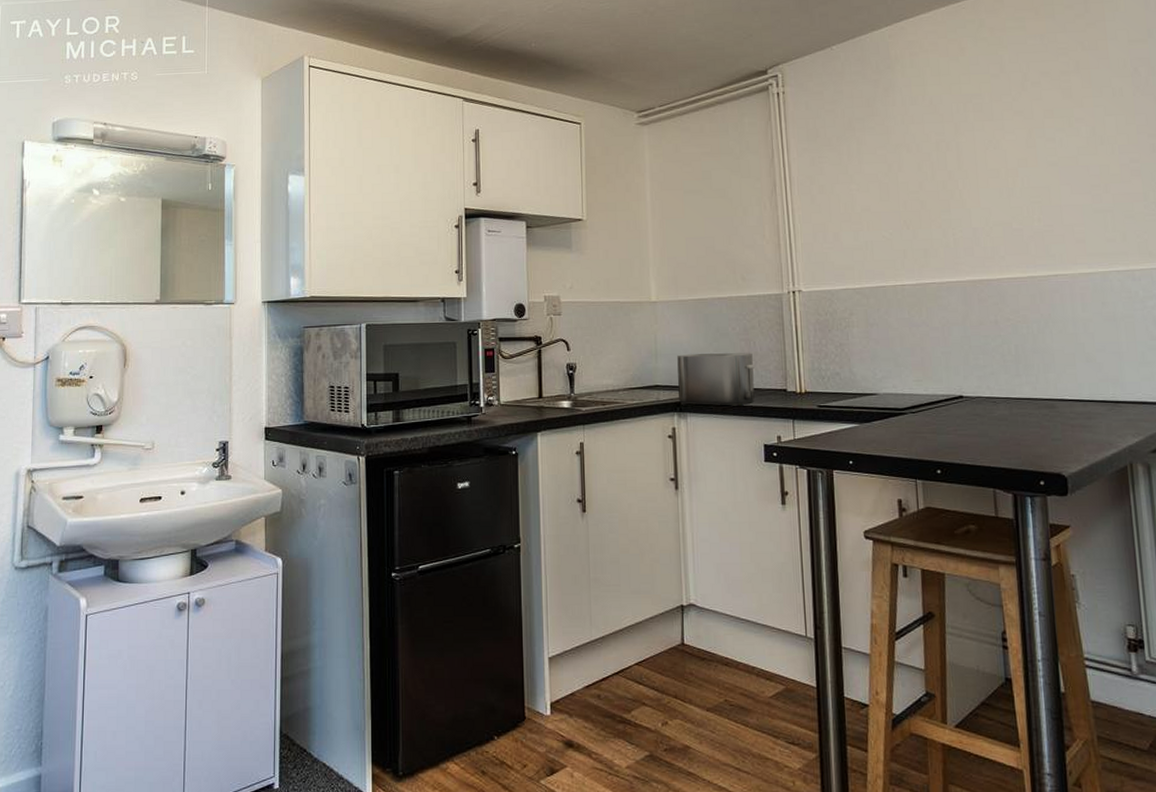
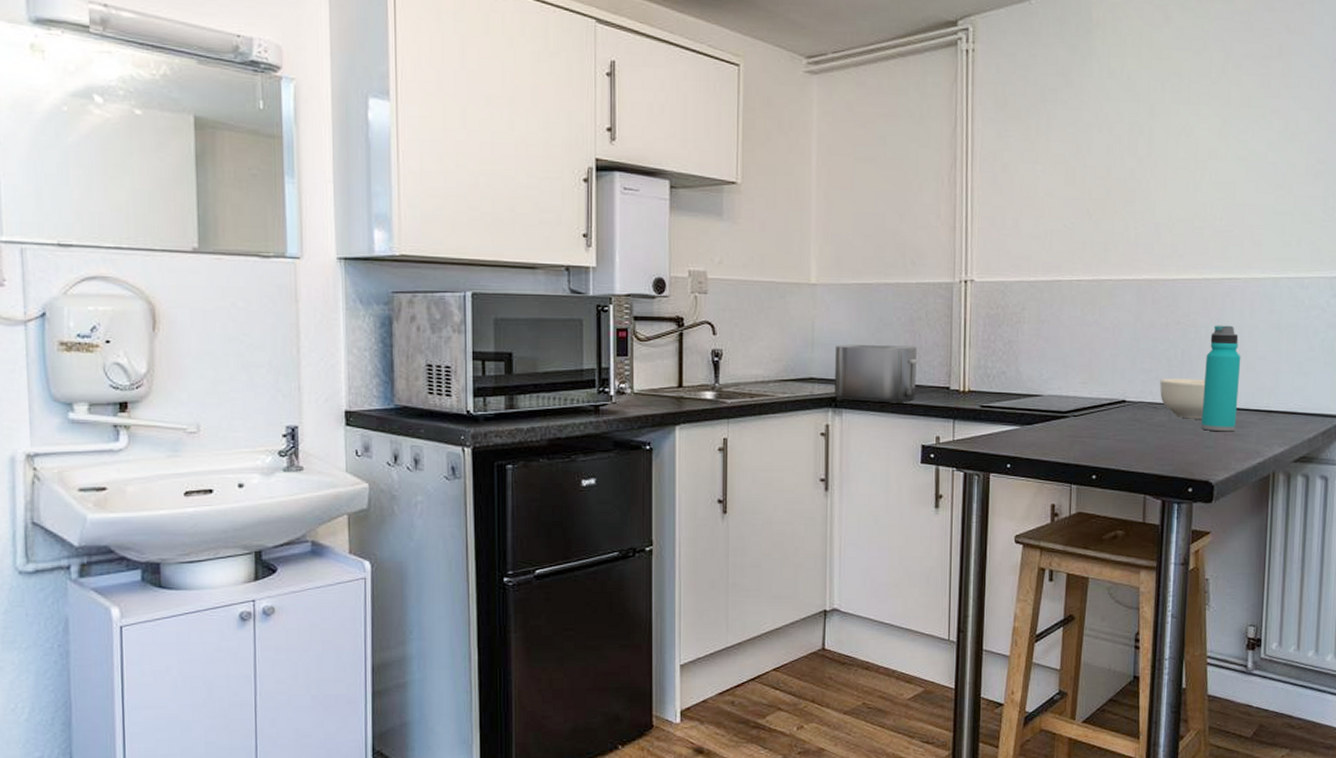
bowl: none [995,373,1046,412] -> present [1159,379,1206,419]
water bottle: none [1041,319,1082,424] -> present [1201,325,1241,432]

